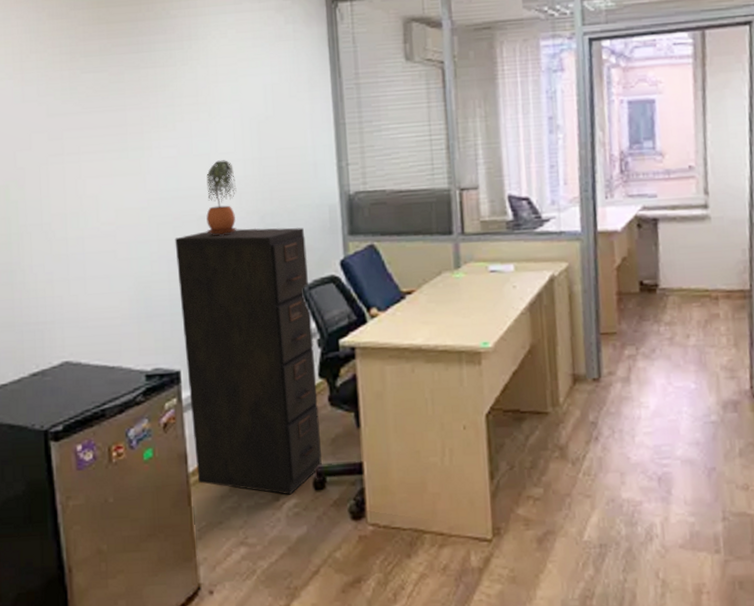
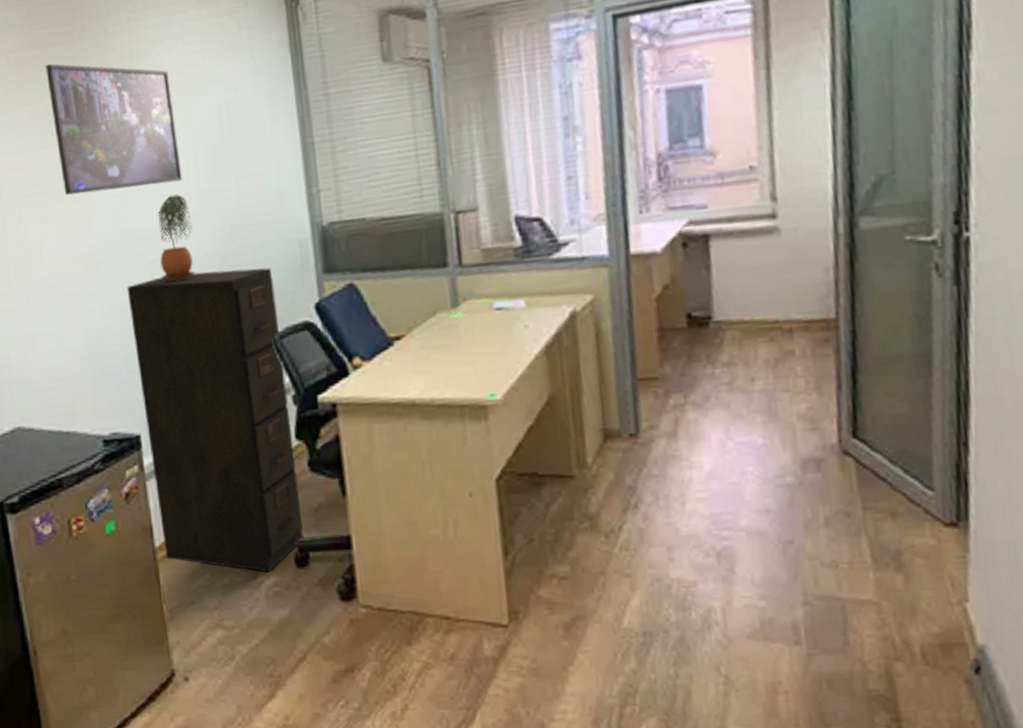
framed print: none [111,38,230,155] -> present [45,64,183,195]

